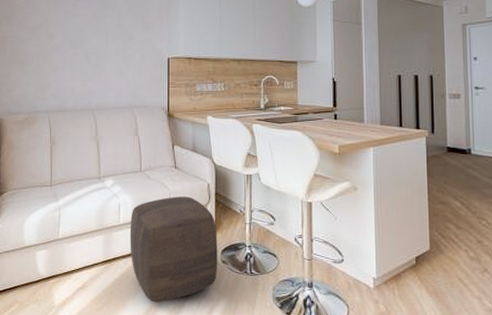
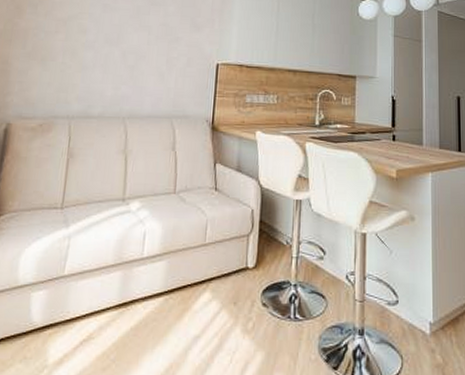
ottoman: present [130,196,218,303] -> none [152,224,259,358]

